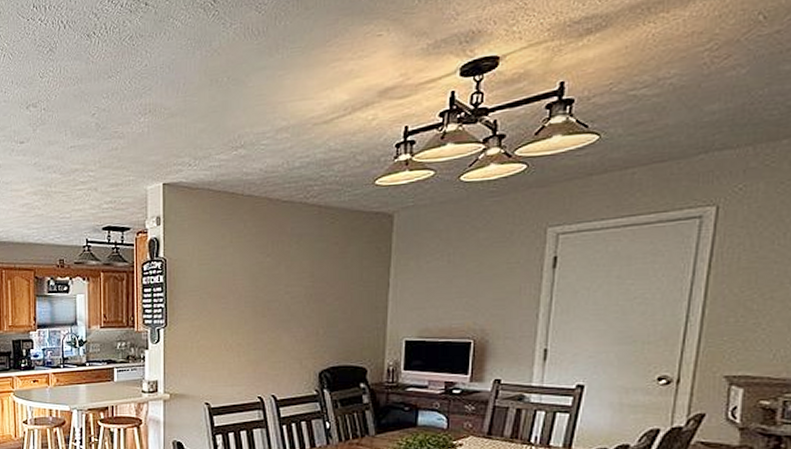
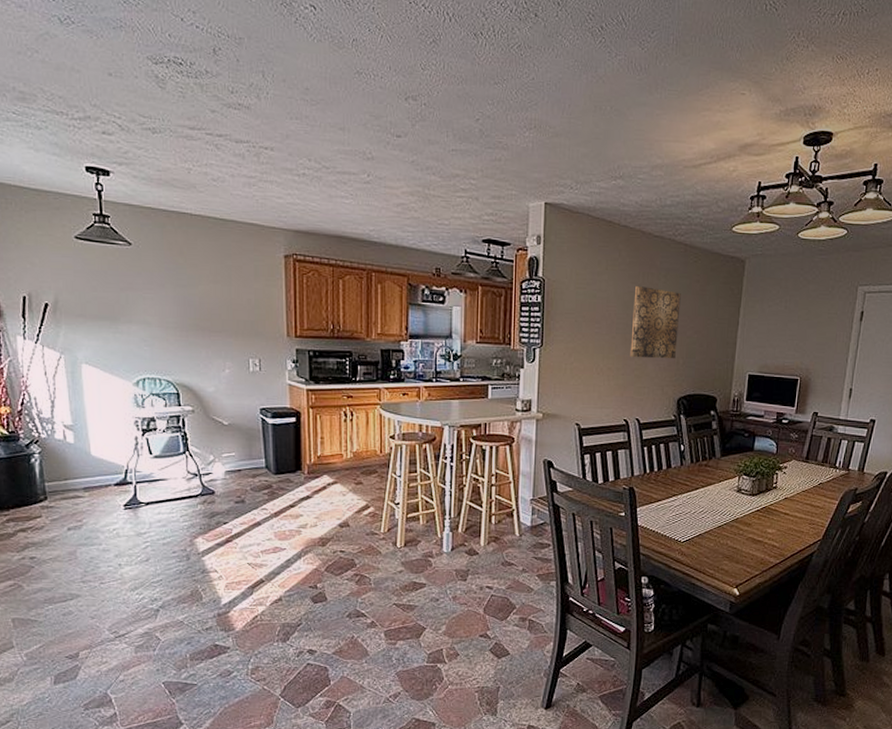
wall art: none [261,255,317,331] -> present [630,286,681,359]

